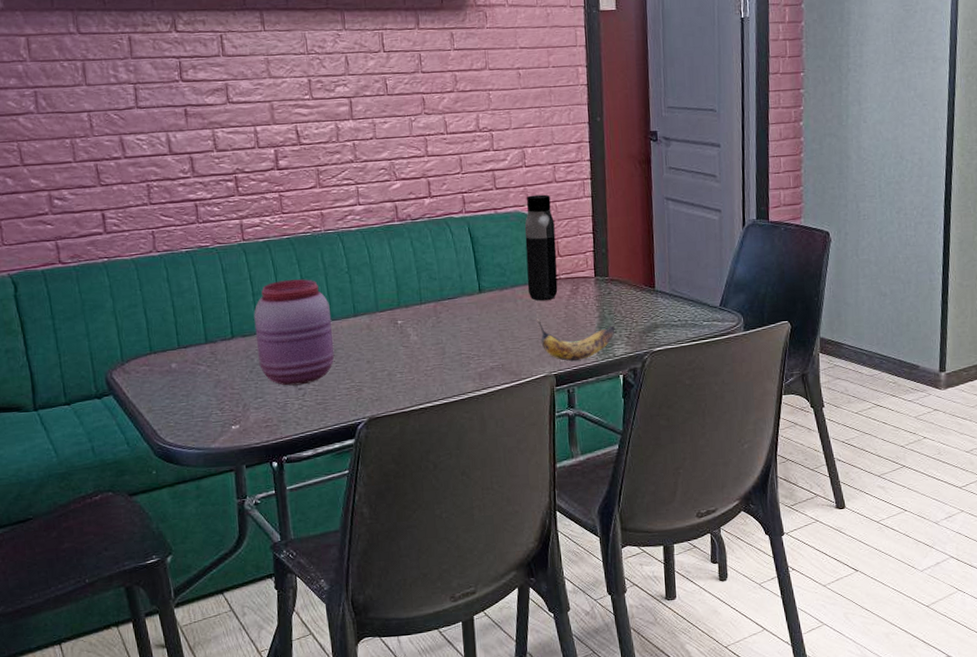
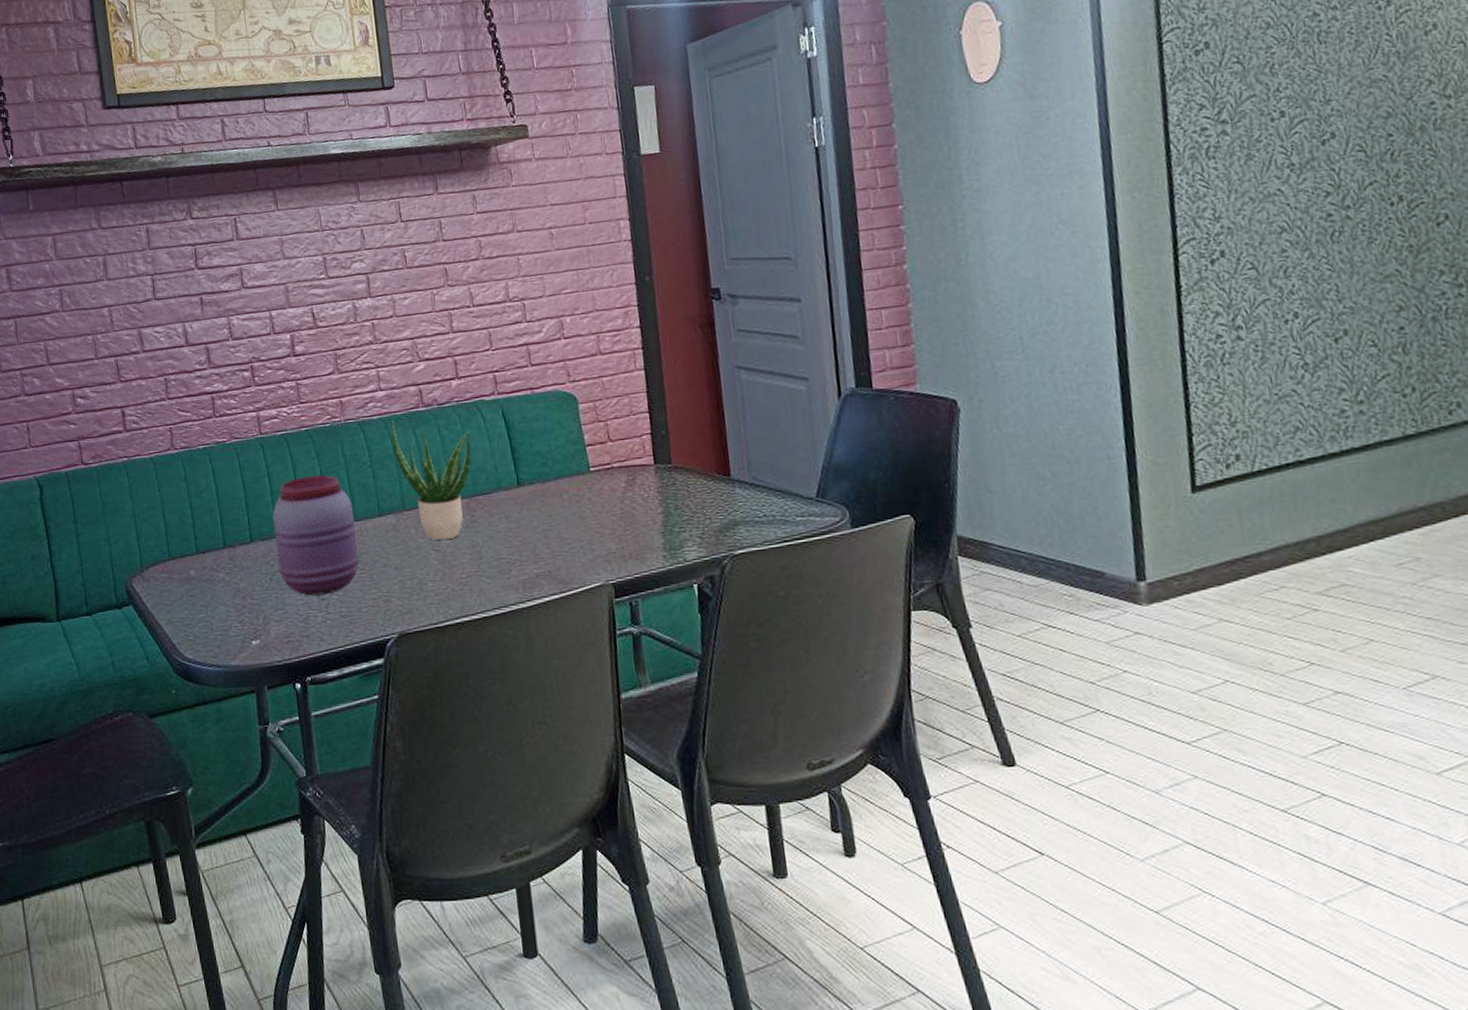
potted plant: none [368,232,440,338] -> present [391,420,472,541]
water bottle: present [524,194,558,301] -> none [566,369,611,494]
banana: present [536,318,615,362] -> none [586,516,684,568]

